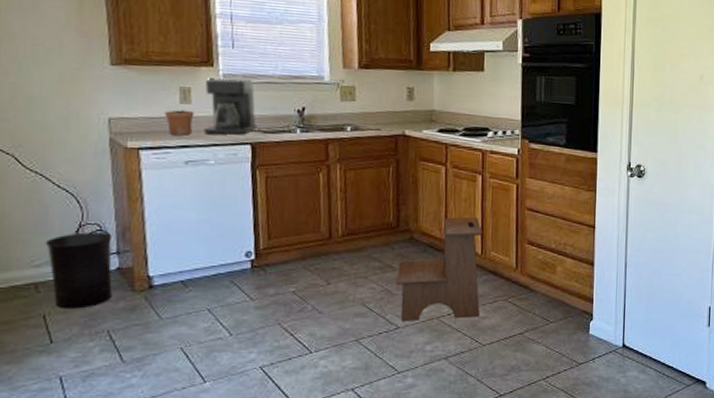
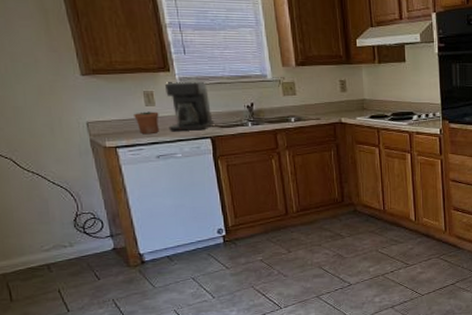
waste bin: present [45,232,112,309] -> none [50,220,112,284]
step stool: present [396,216,483,321] -> none [345,189,417,279]

